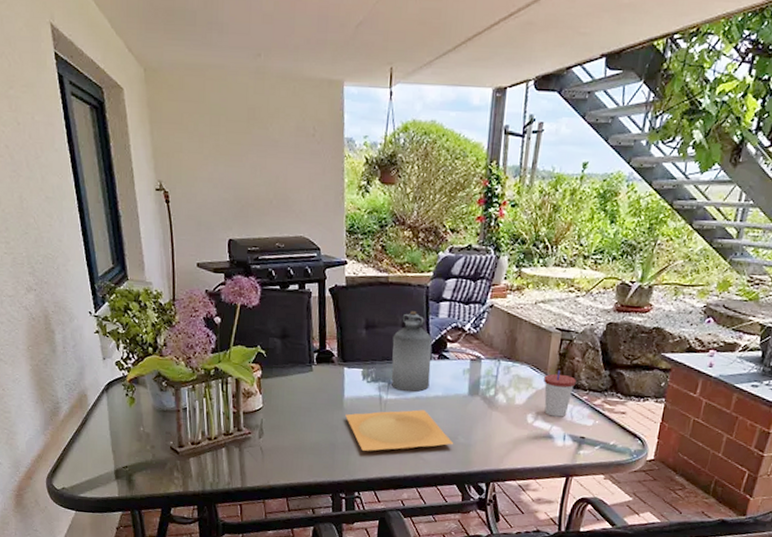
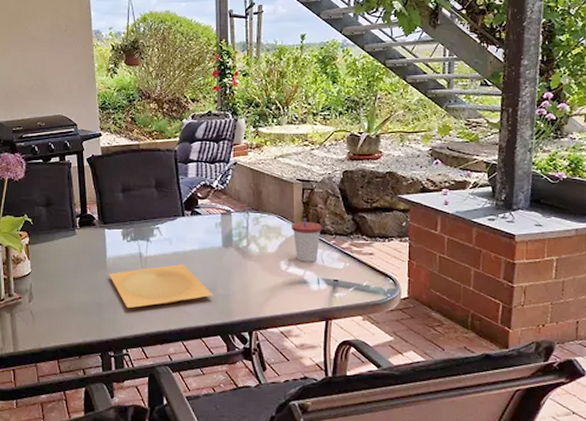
bottle: present [391,311,432,392] -> none [147,173,185,248]

